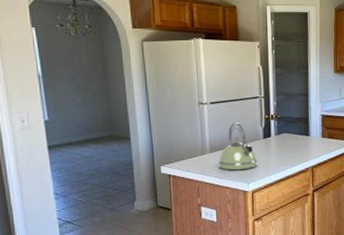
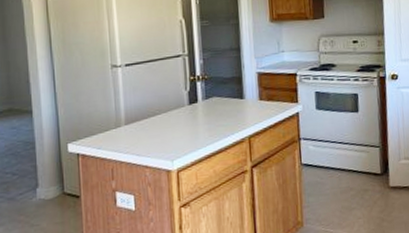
kettle: present [218,123,258,171] -> none [136,87,183,146]

